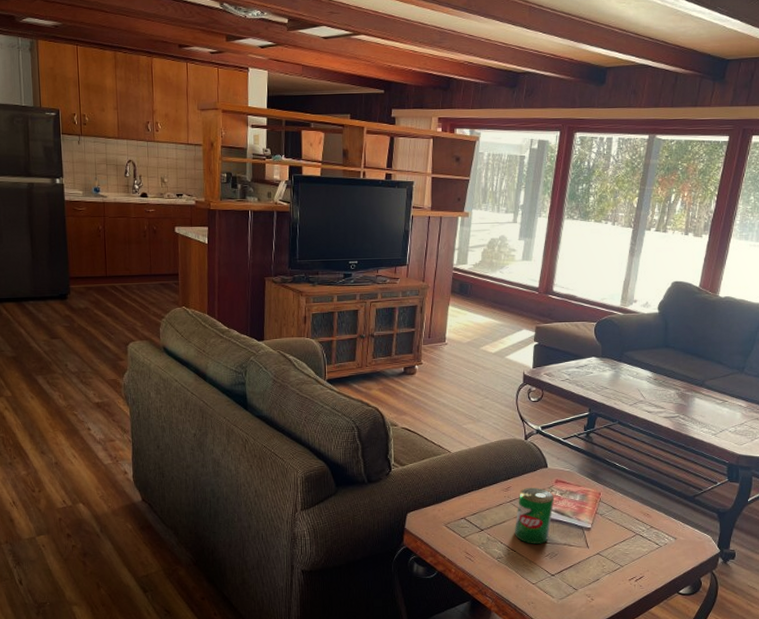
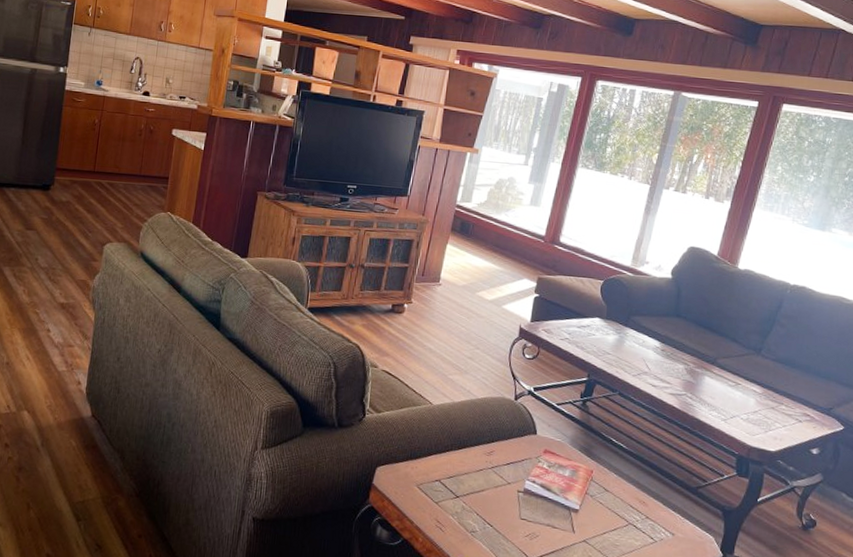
can: present [514,487,555,544] -> none [492,454,542,522]

